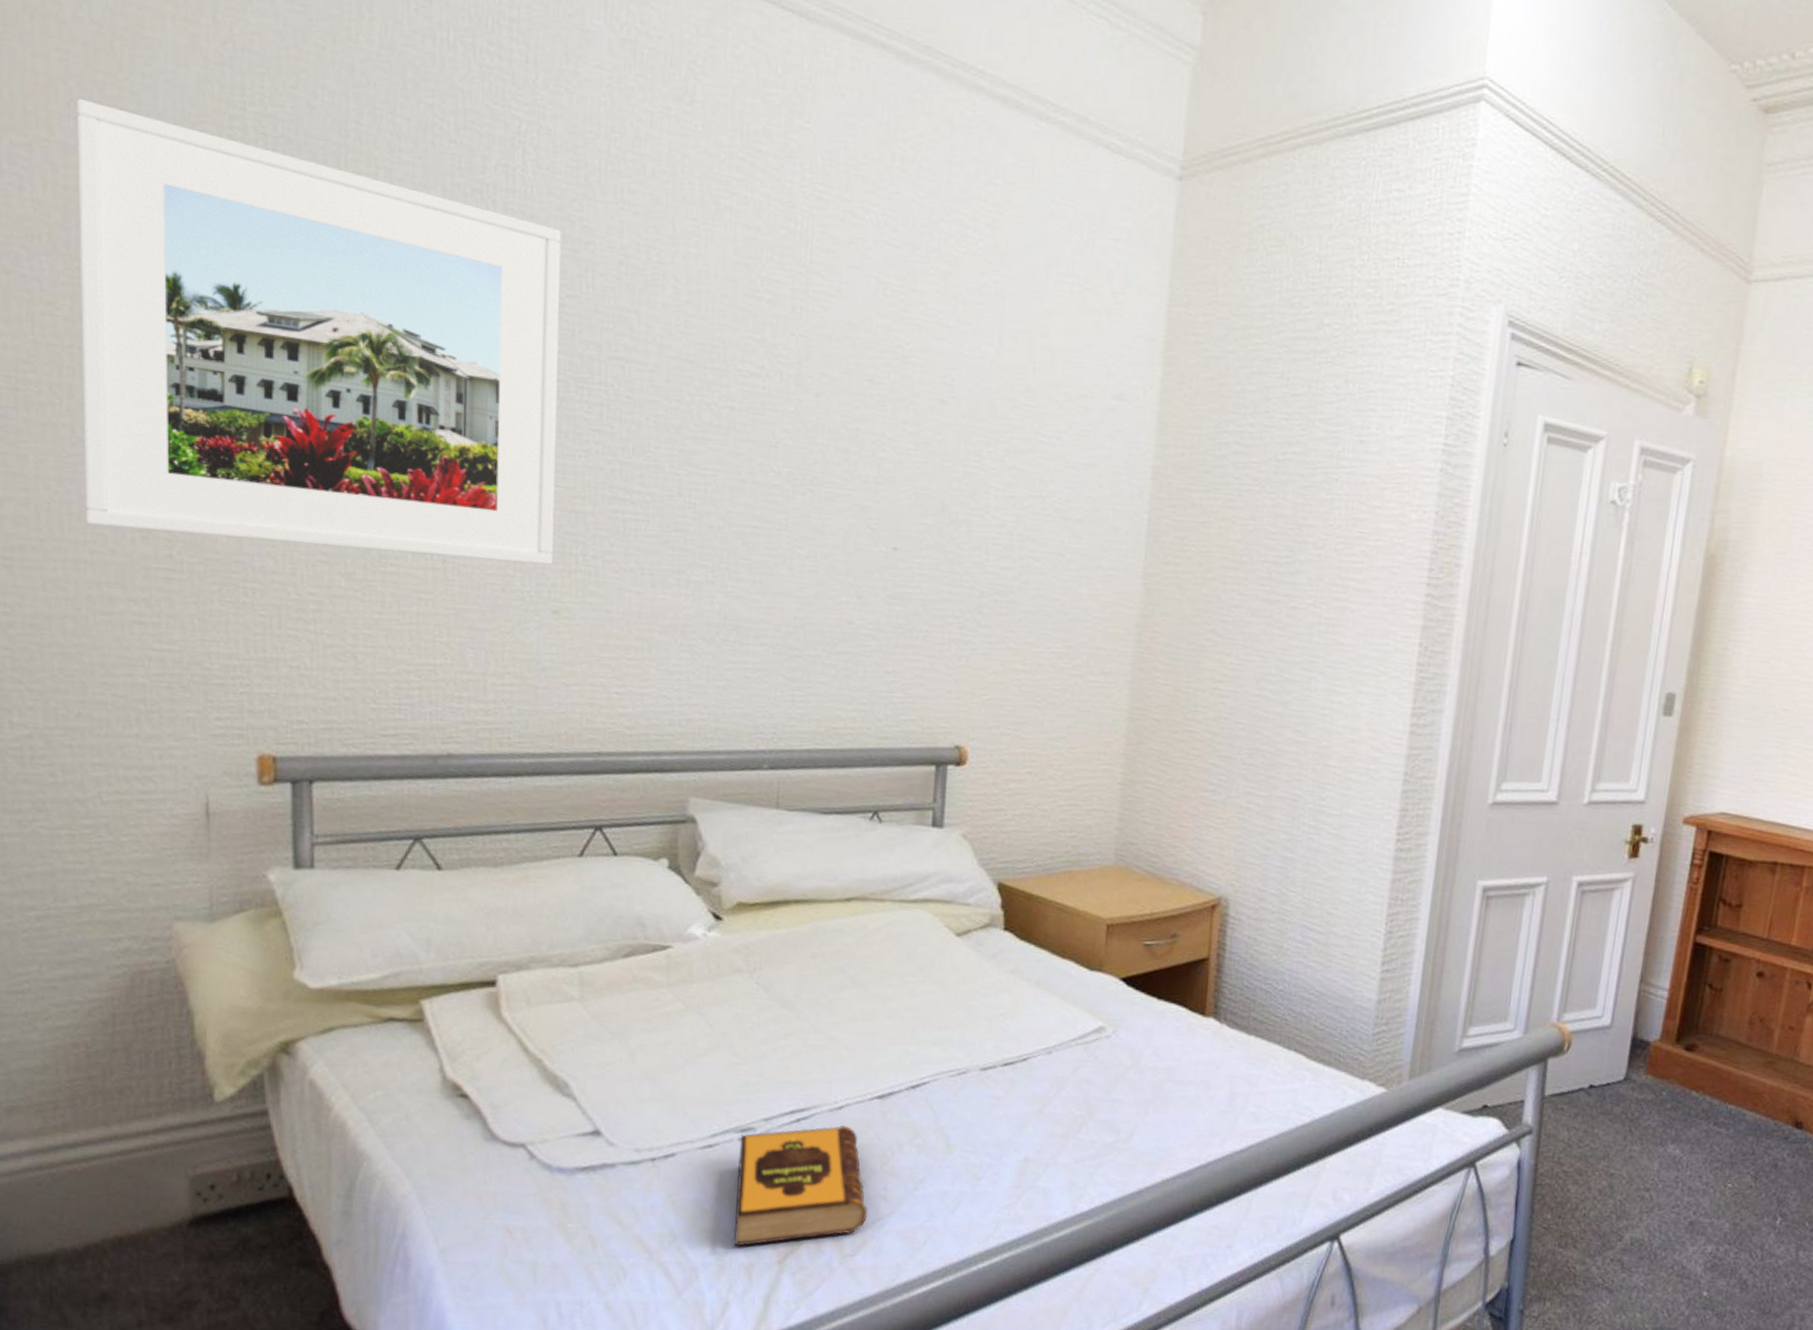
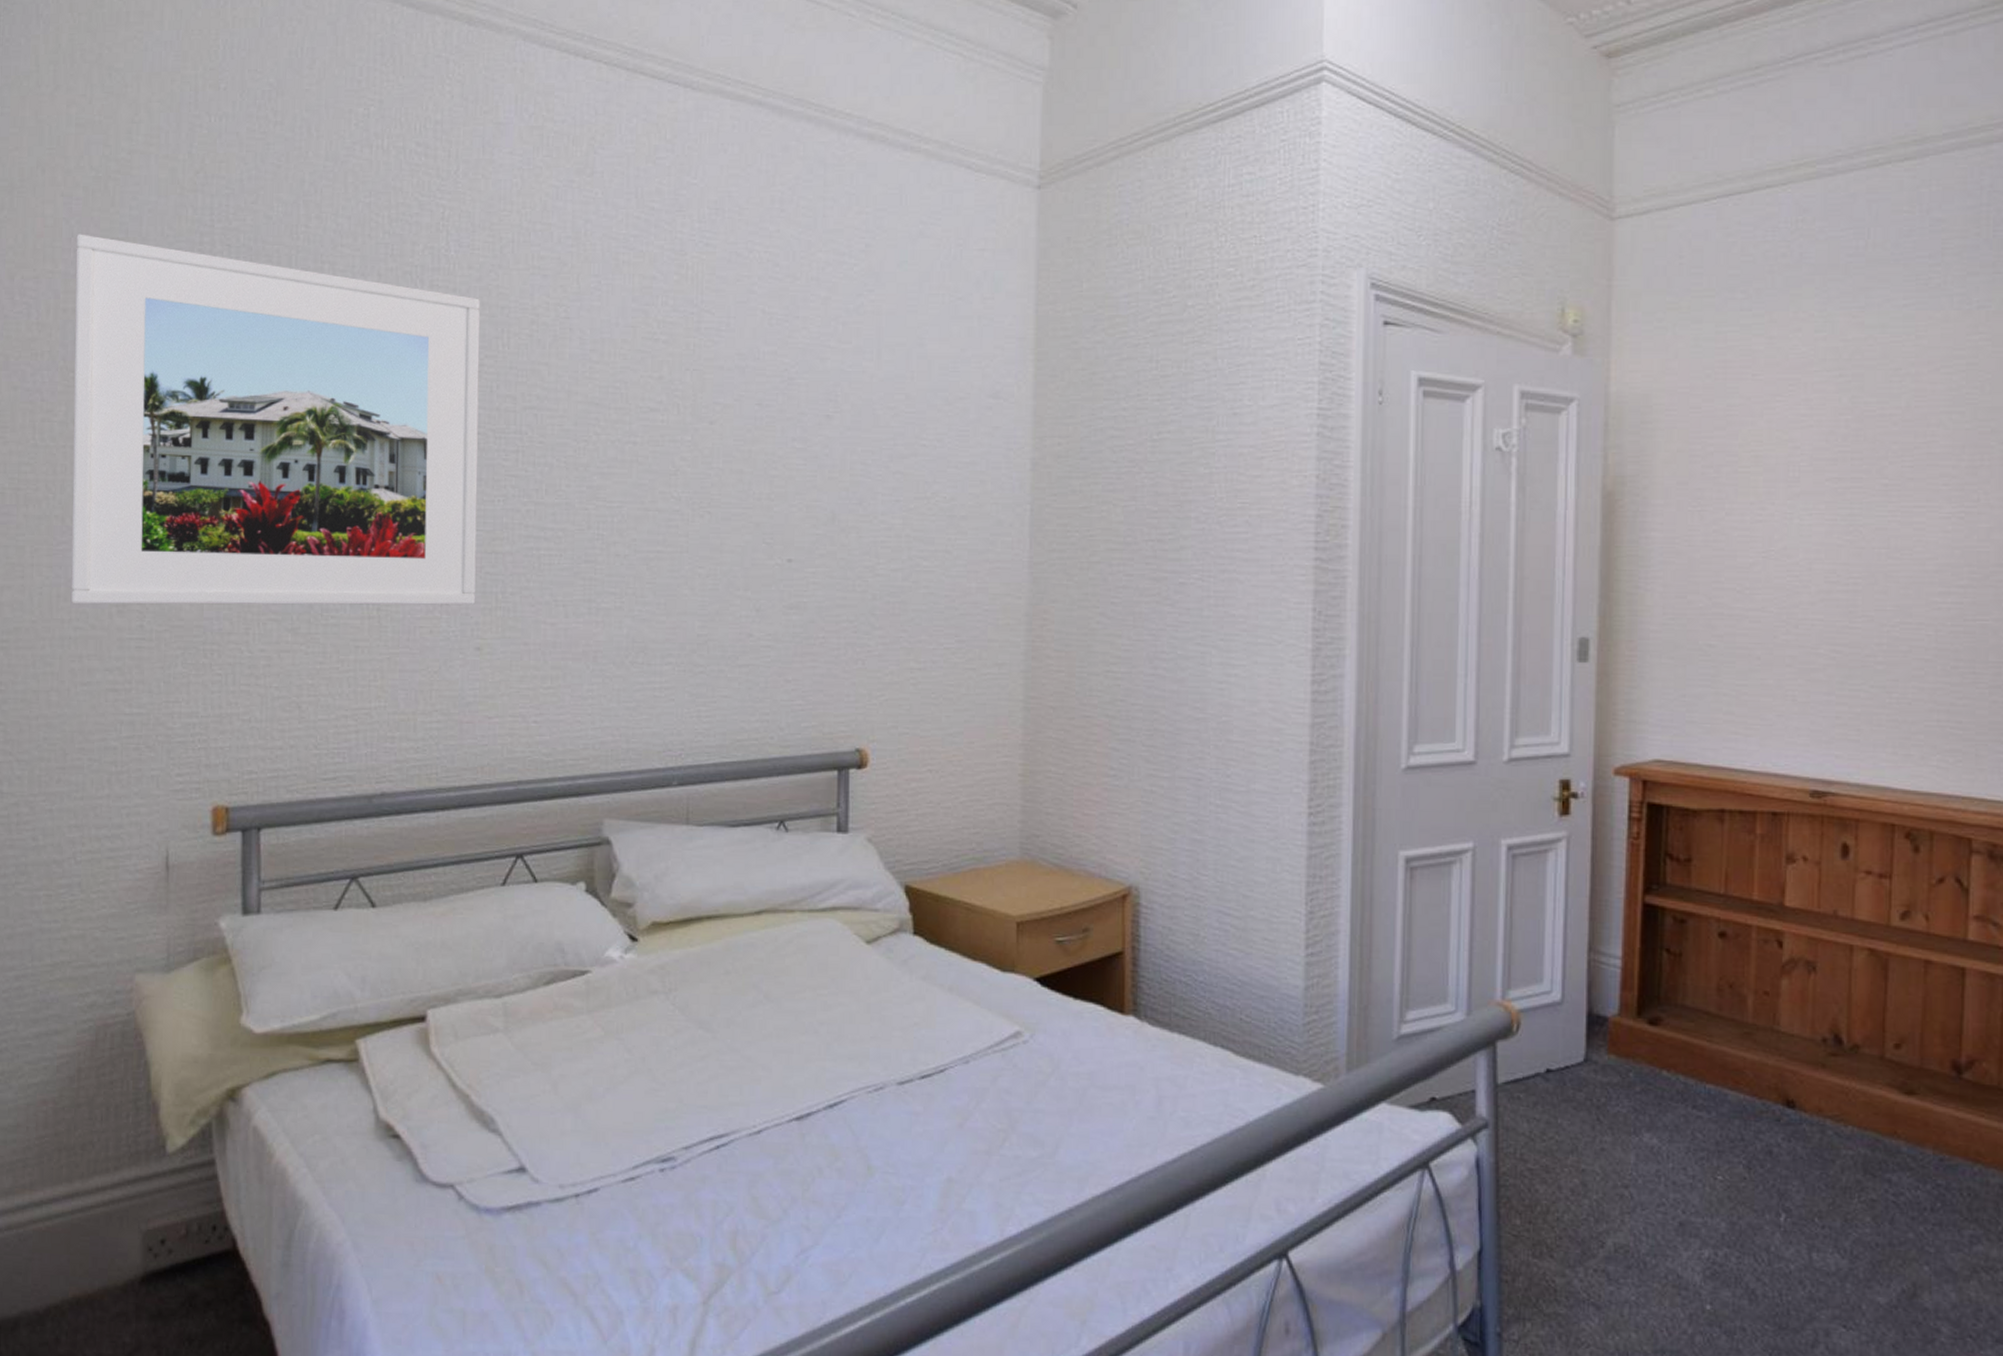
hardback book: present [733,1126,868,1247] -> none [657,1151,791,1287]

